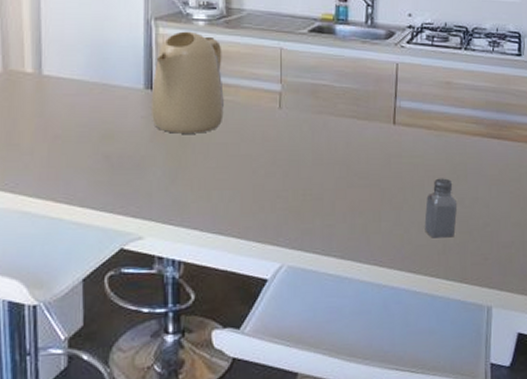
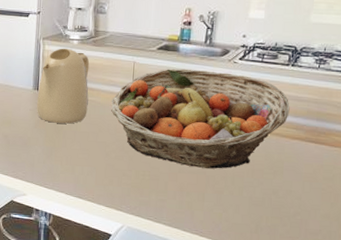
fruit basket: none [255,55,467,179] -> present [111,69,290,169]
saltshaker: present [424,178,458,238] -> none [241,172,272,221]

